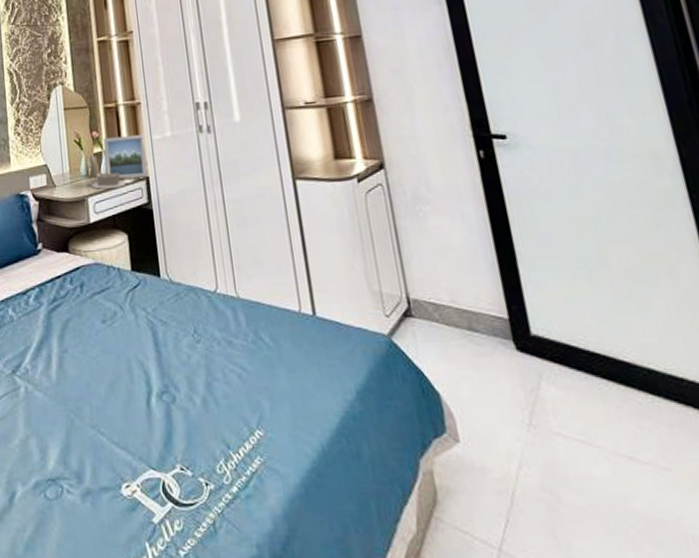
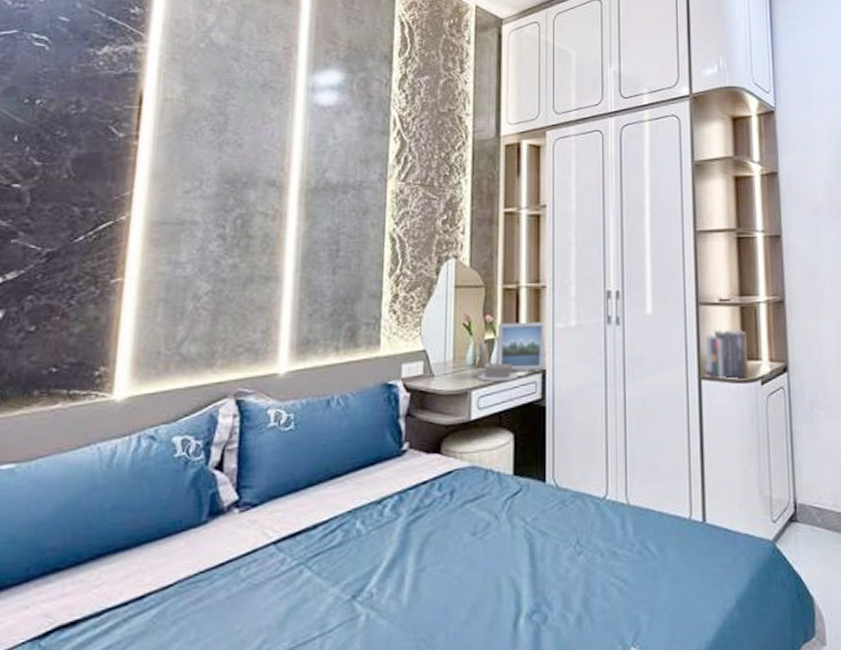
books: none [294,129,343,180] -> present [705,329,748,380]

